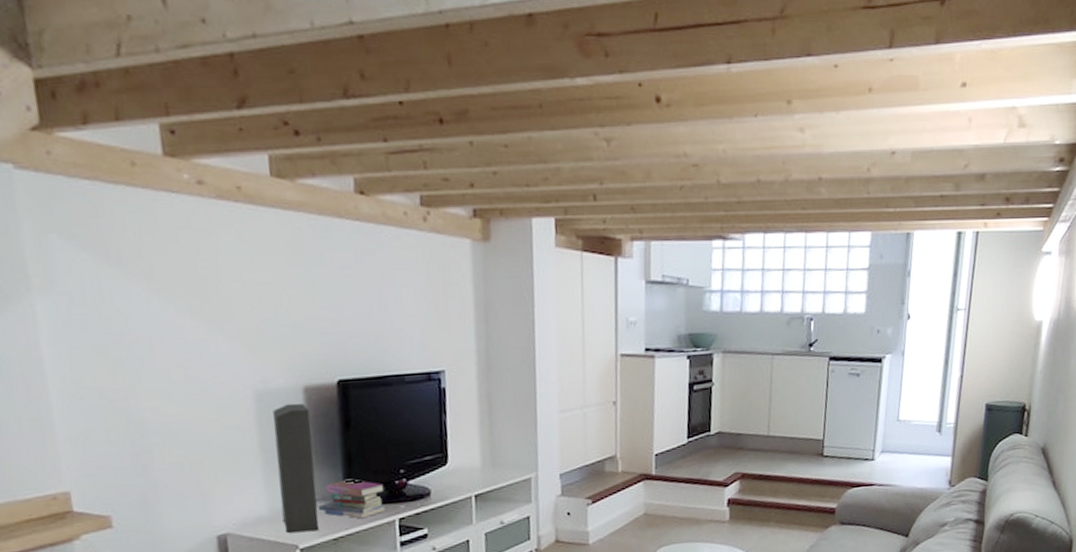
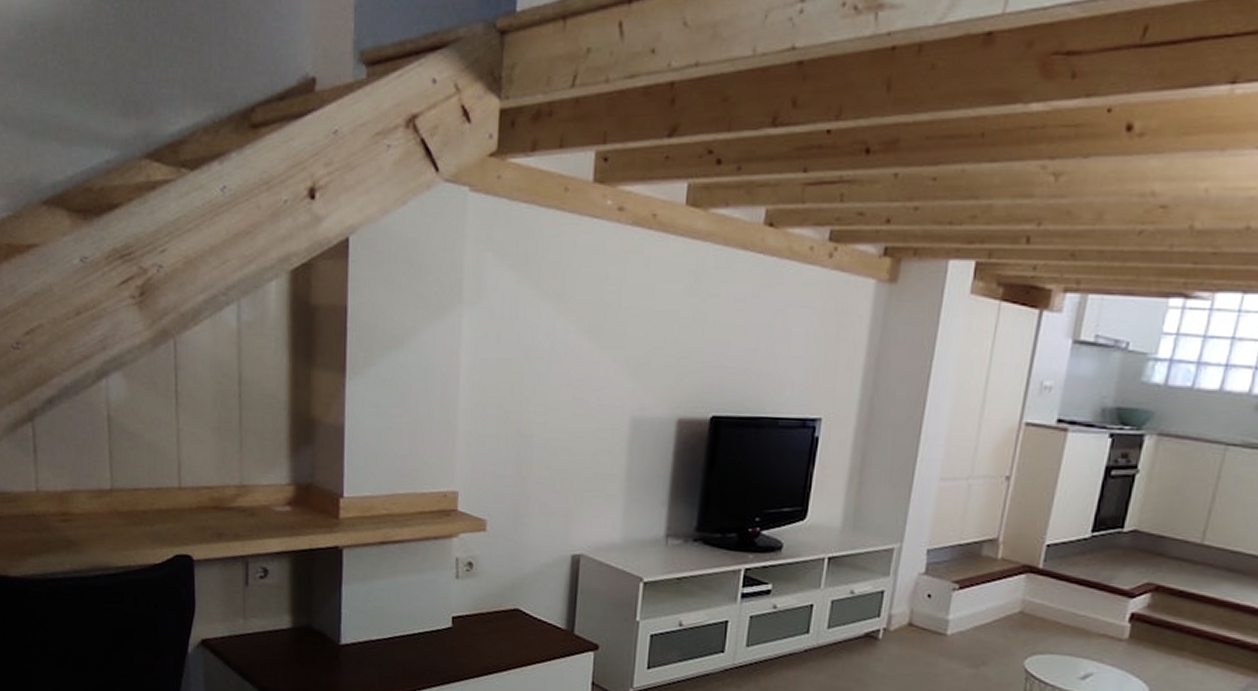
speaker: present [273,403,320,533] -> none [633,434,678,567]
books: present [319,479,386,519] -> none [669,519,737,563]

